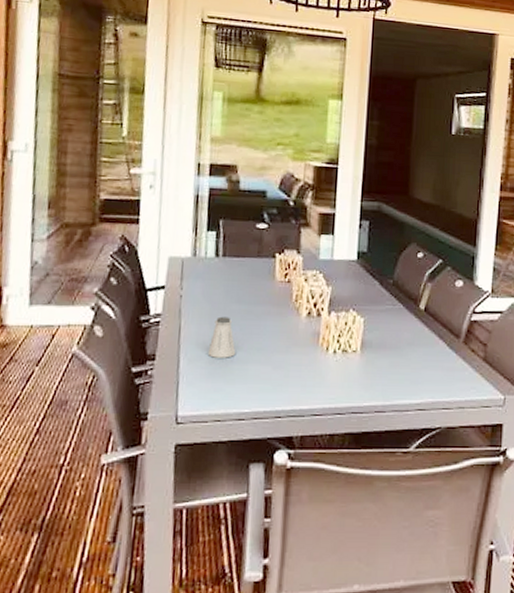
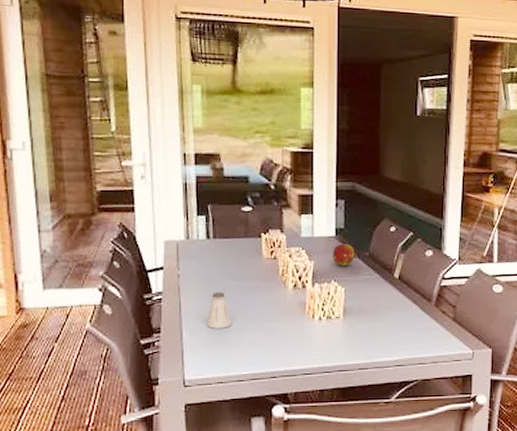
fruit: none [352,269,380,295] -> present [332,244,357,267]

